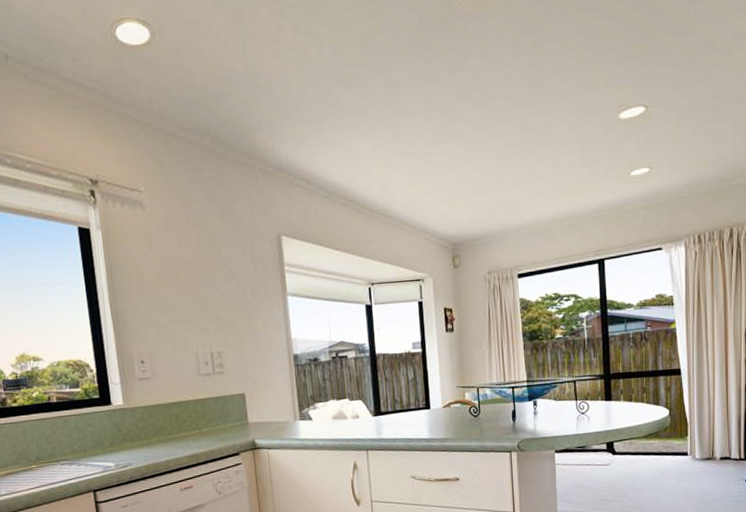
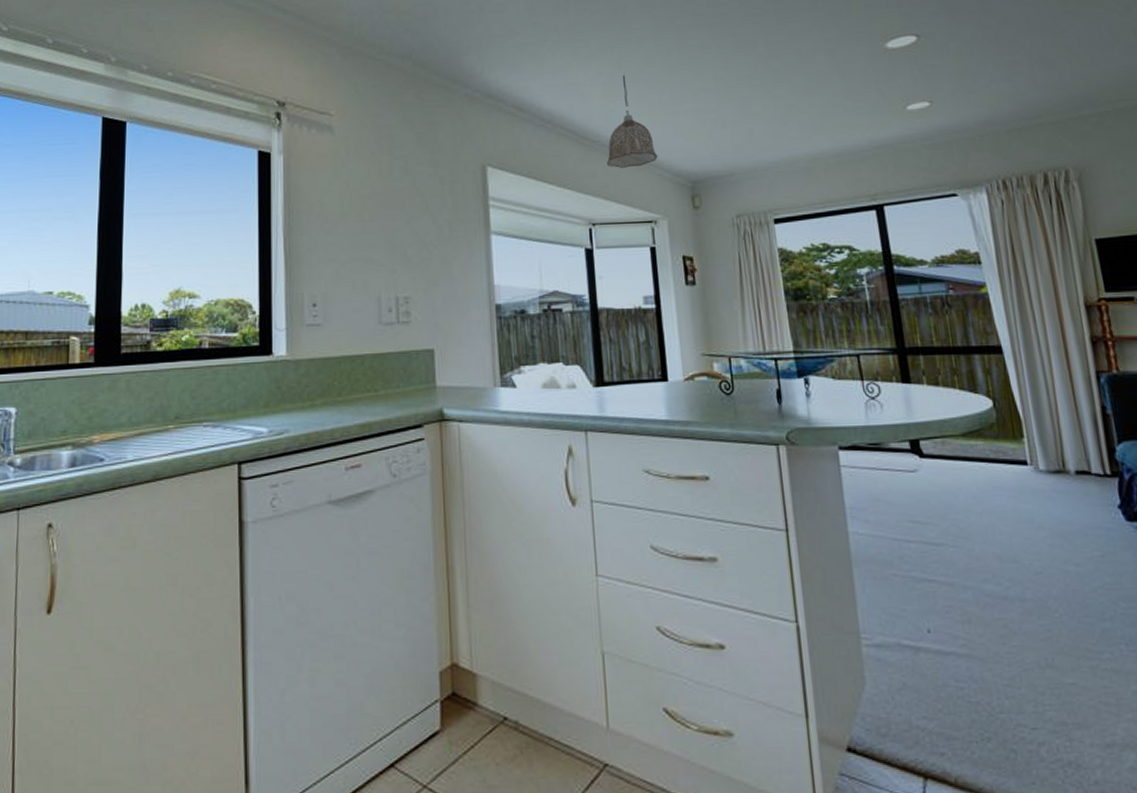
pendant lamp: none [383,147,426,234] -> present [607,74,658,168]

